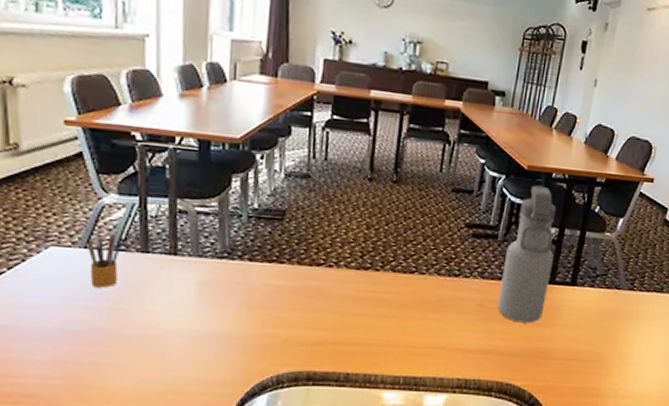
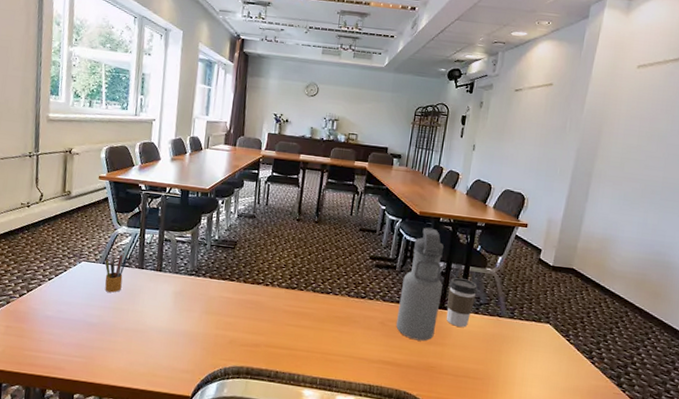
coffee cup: none [557,245,595,304] -> present [446,277,478,327]

